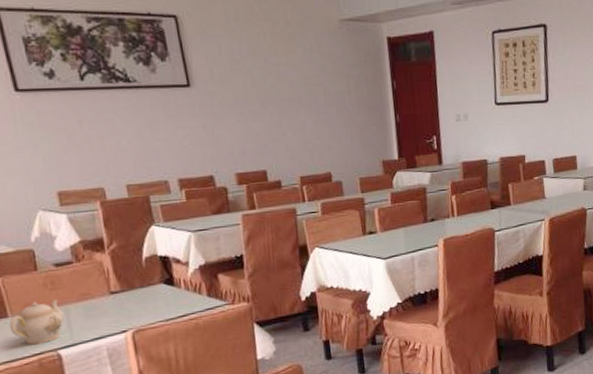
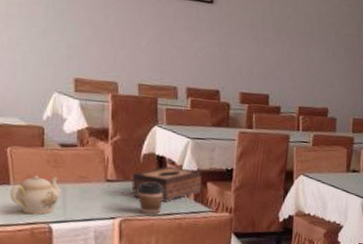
tissue box: none [136,263,214,305] -> present [131,166,202,202]
coffee cup: none [144,284,175,321] -> present [137,182,164,215]

